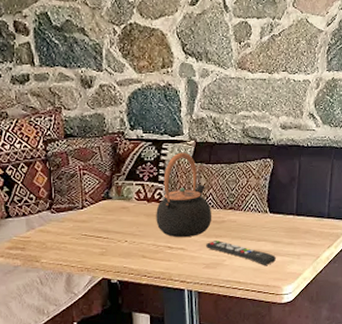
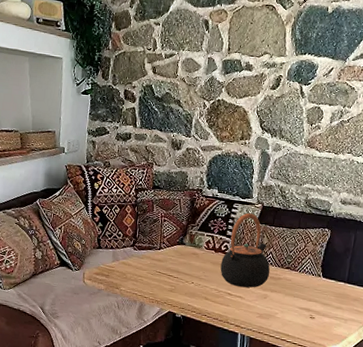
remote control: present [206,240,276,265] -> none [261,294,324,324]

